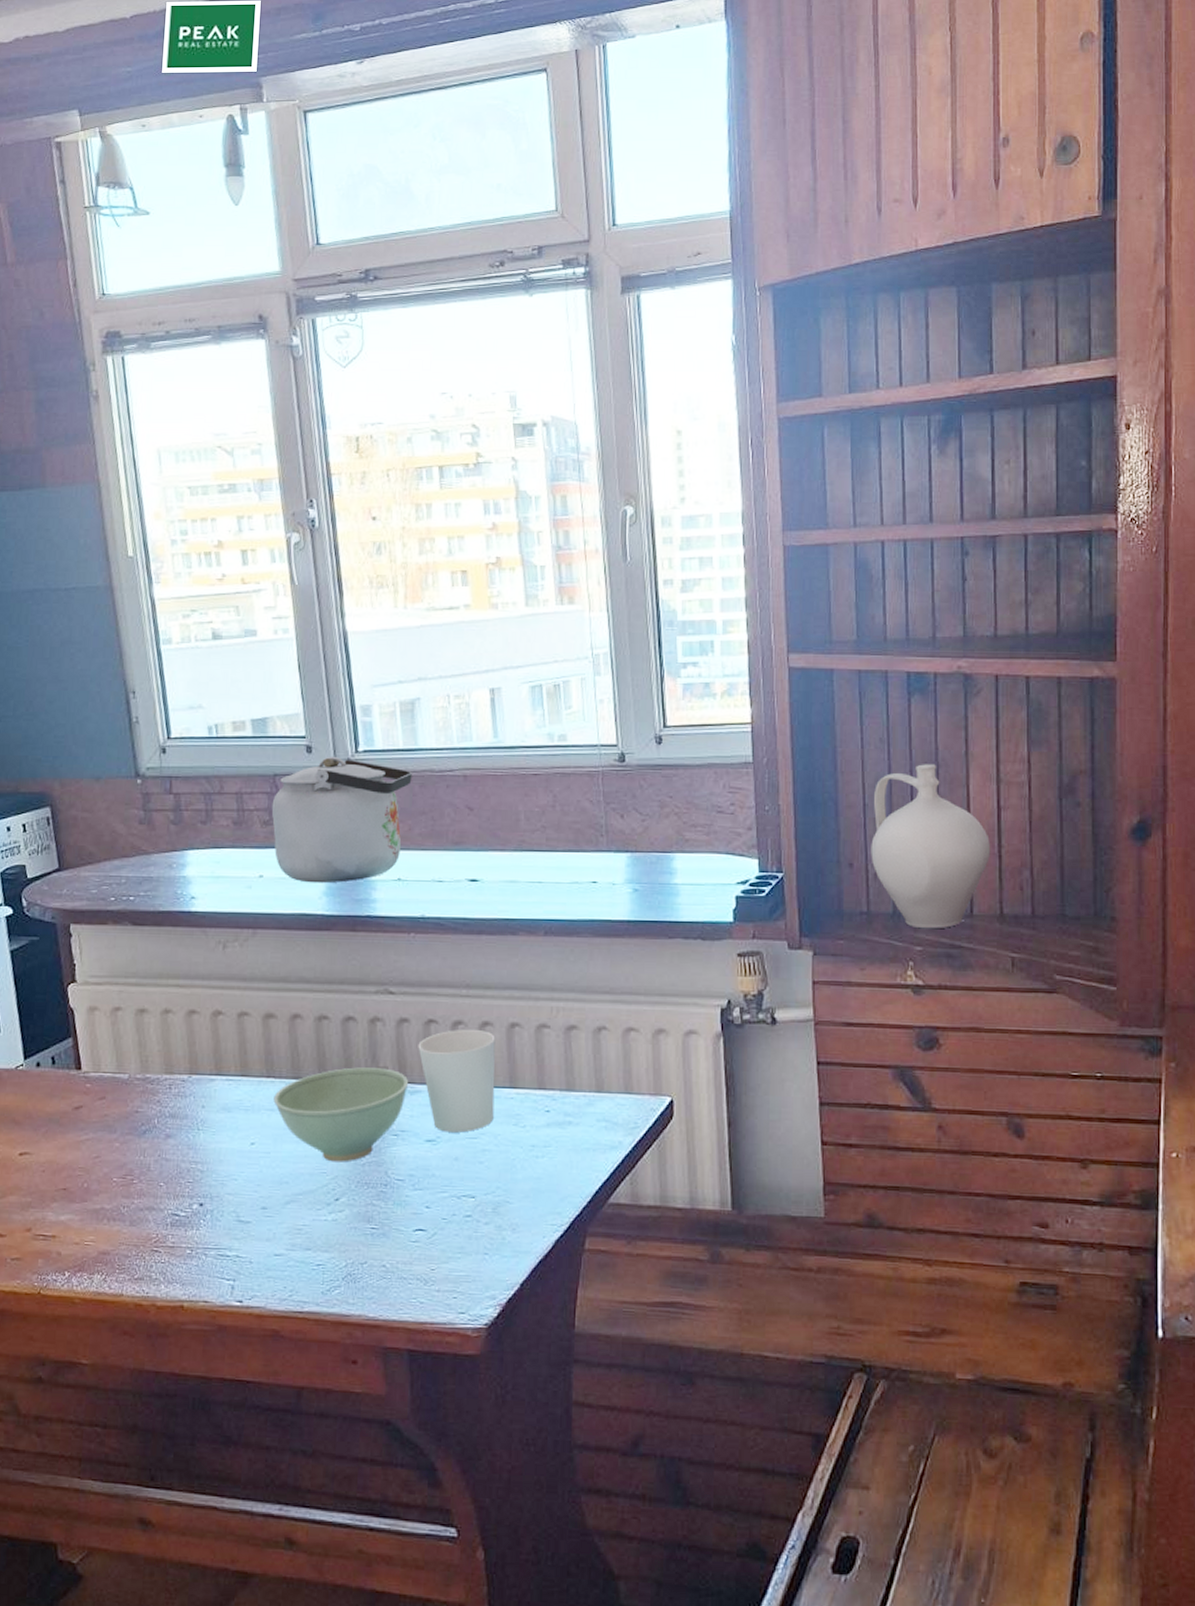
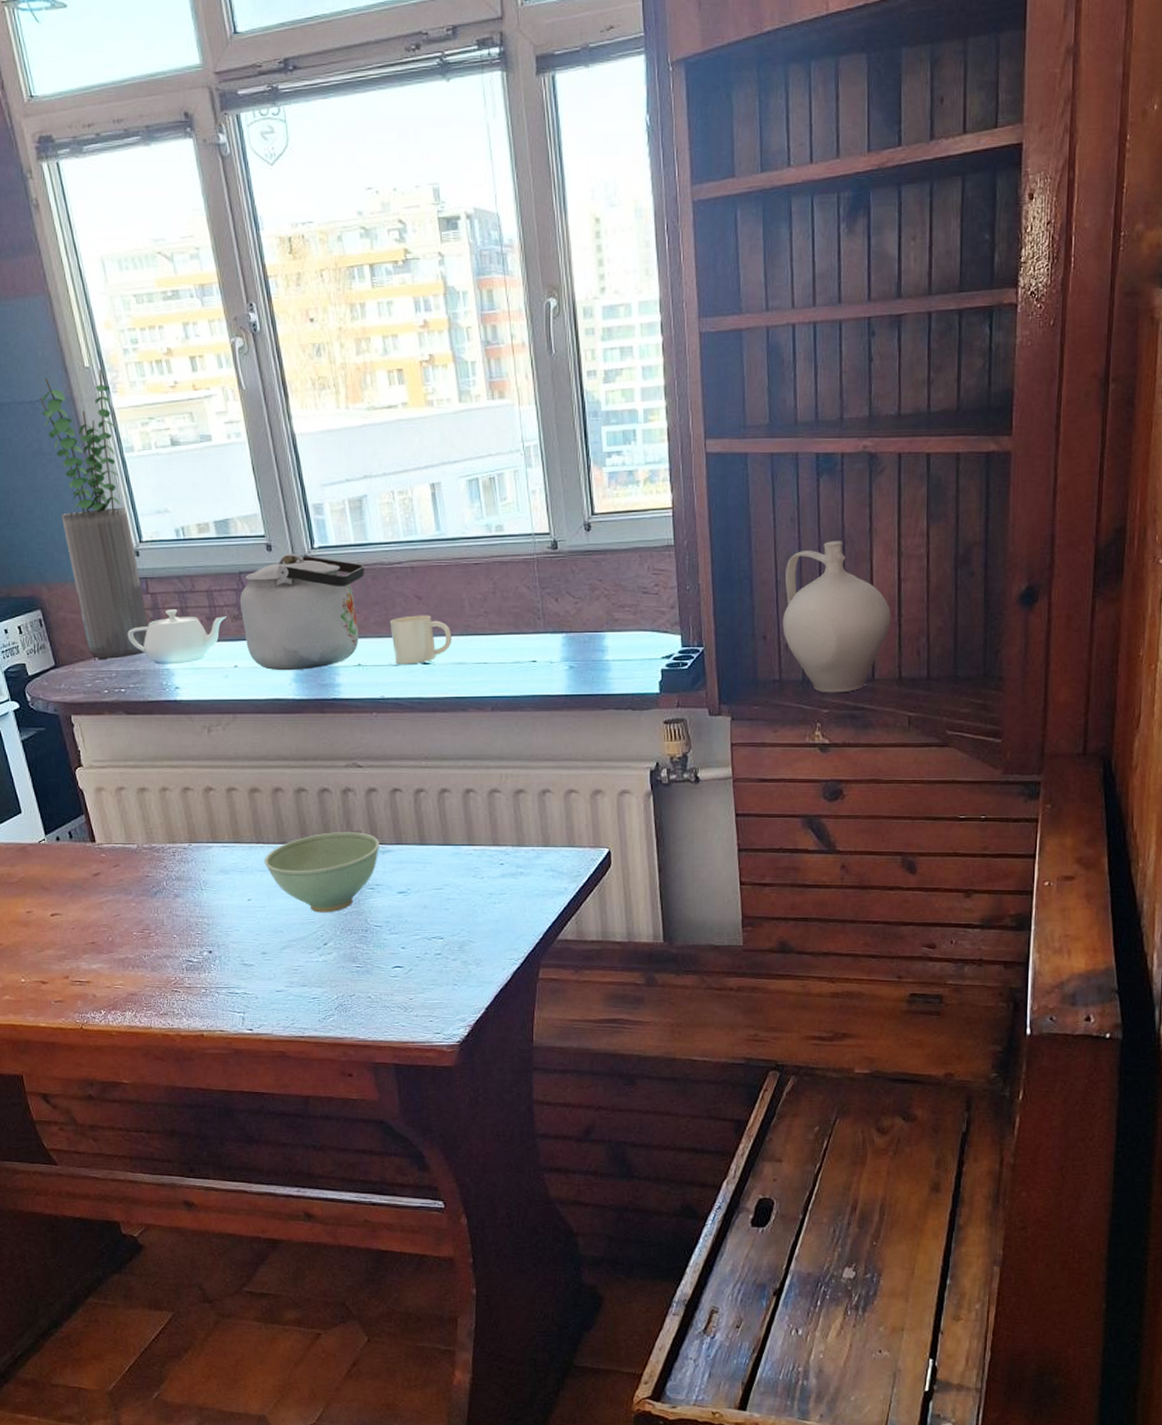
vase: none [75,559,169,863] -> present [39,369,149,659]
teapot: none [143,811,257,872] -> present [127,609,228,665]
dixie cup: present [418,1029,496,1133] -> none [386,795,455,885]
mug: none [436,827,504,881] -> present [389,615,452,665]

